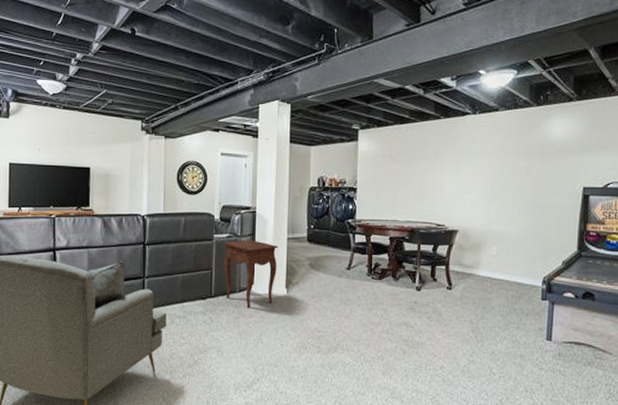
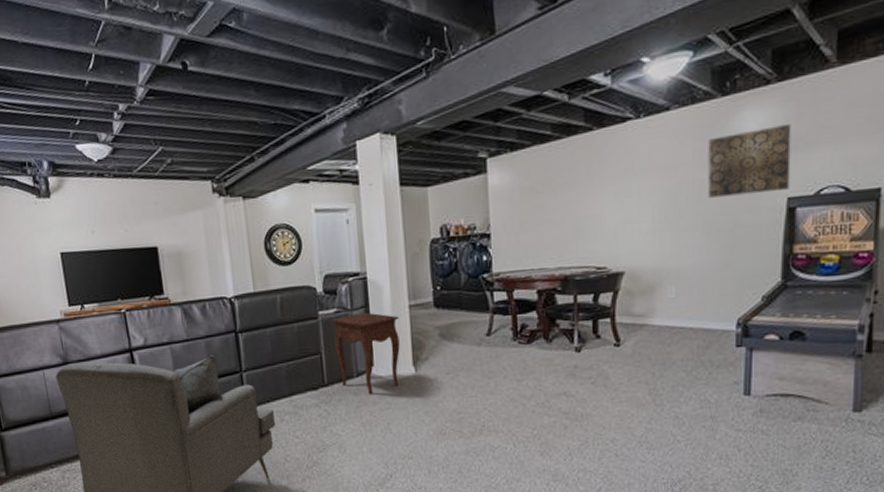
wall art: none [524,132,587,182] -> present [708,124,791,198]

